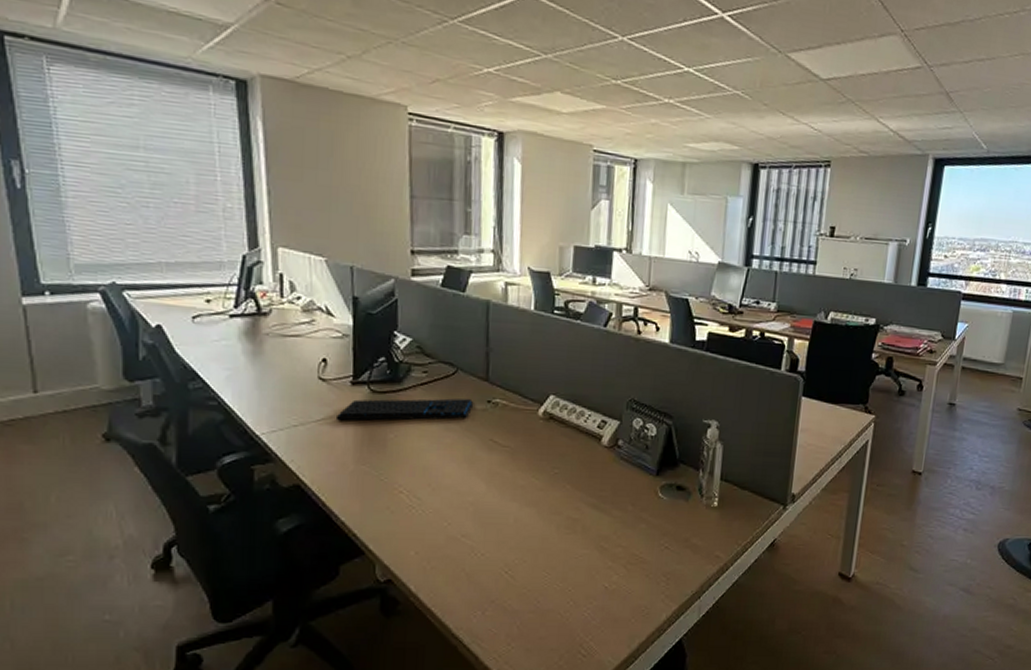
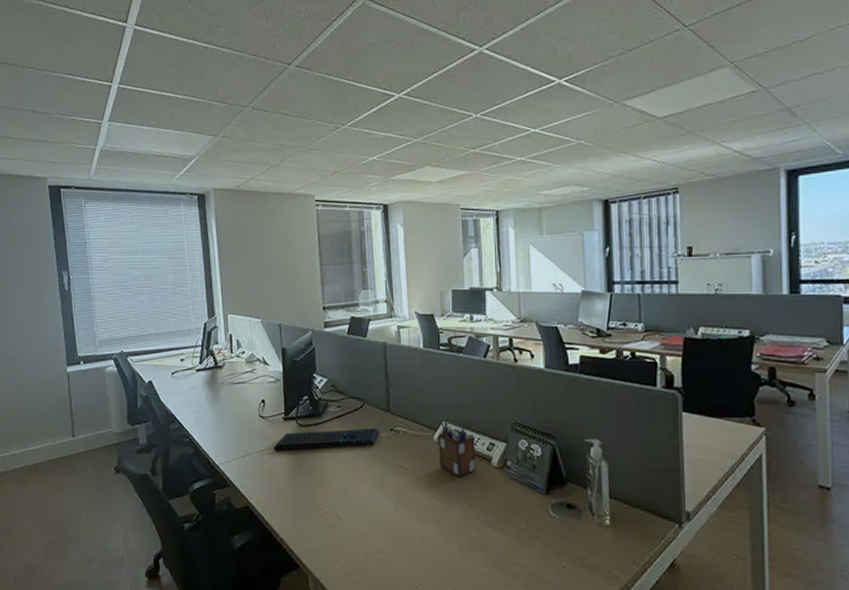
desk organizer: none [542,394,586,457] -> present [438,420,475,478]

